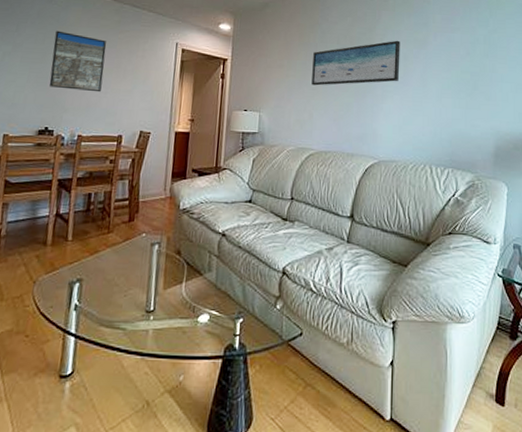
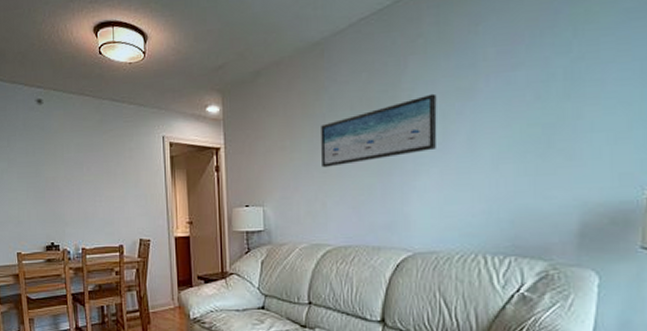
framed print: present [49,30,107,93] -> none [43,139,95,202]

